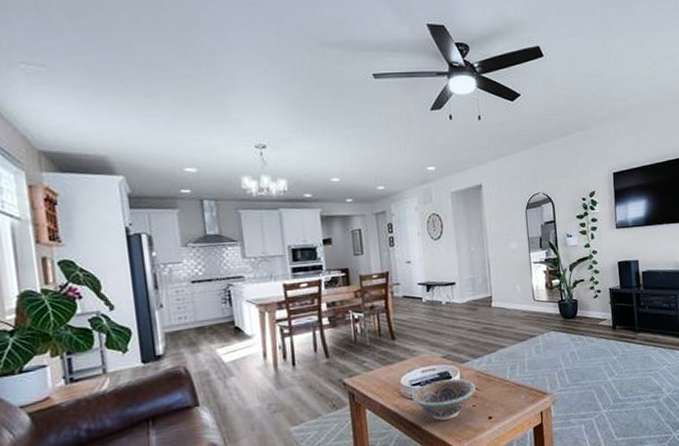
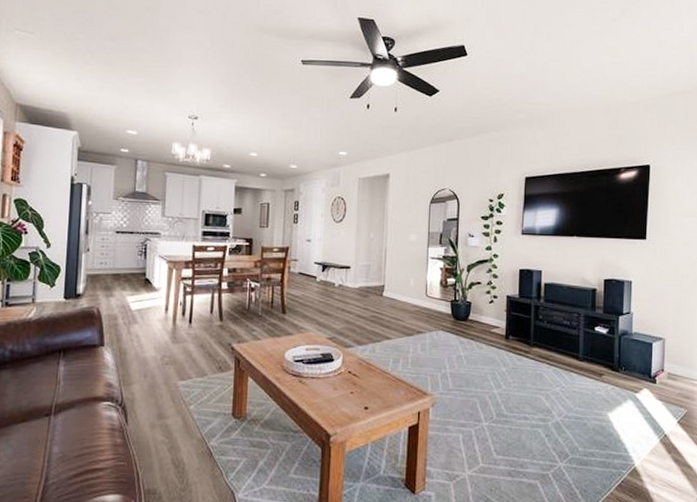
decorative bowl: present [411,378,476,421] -> none [293,360,356,402]

